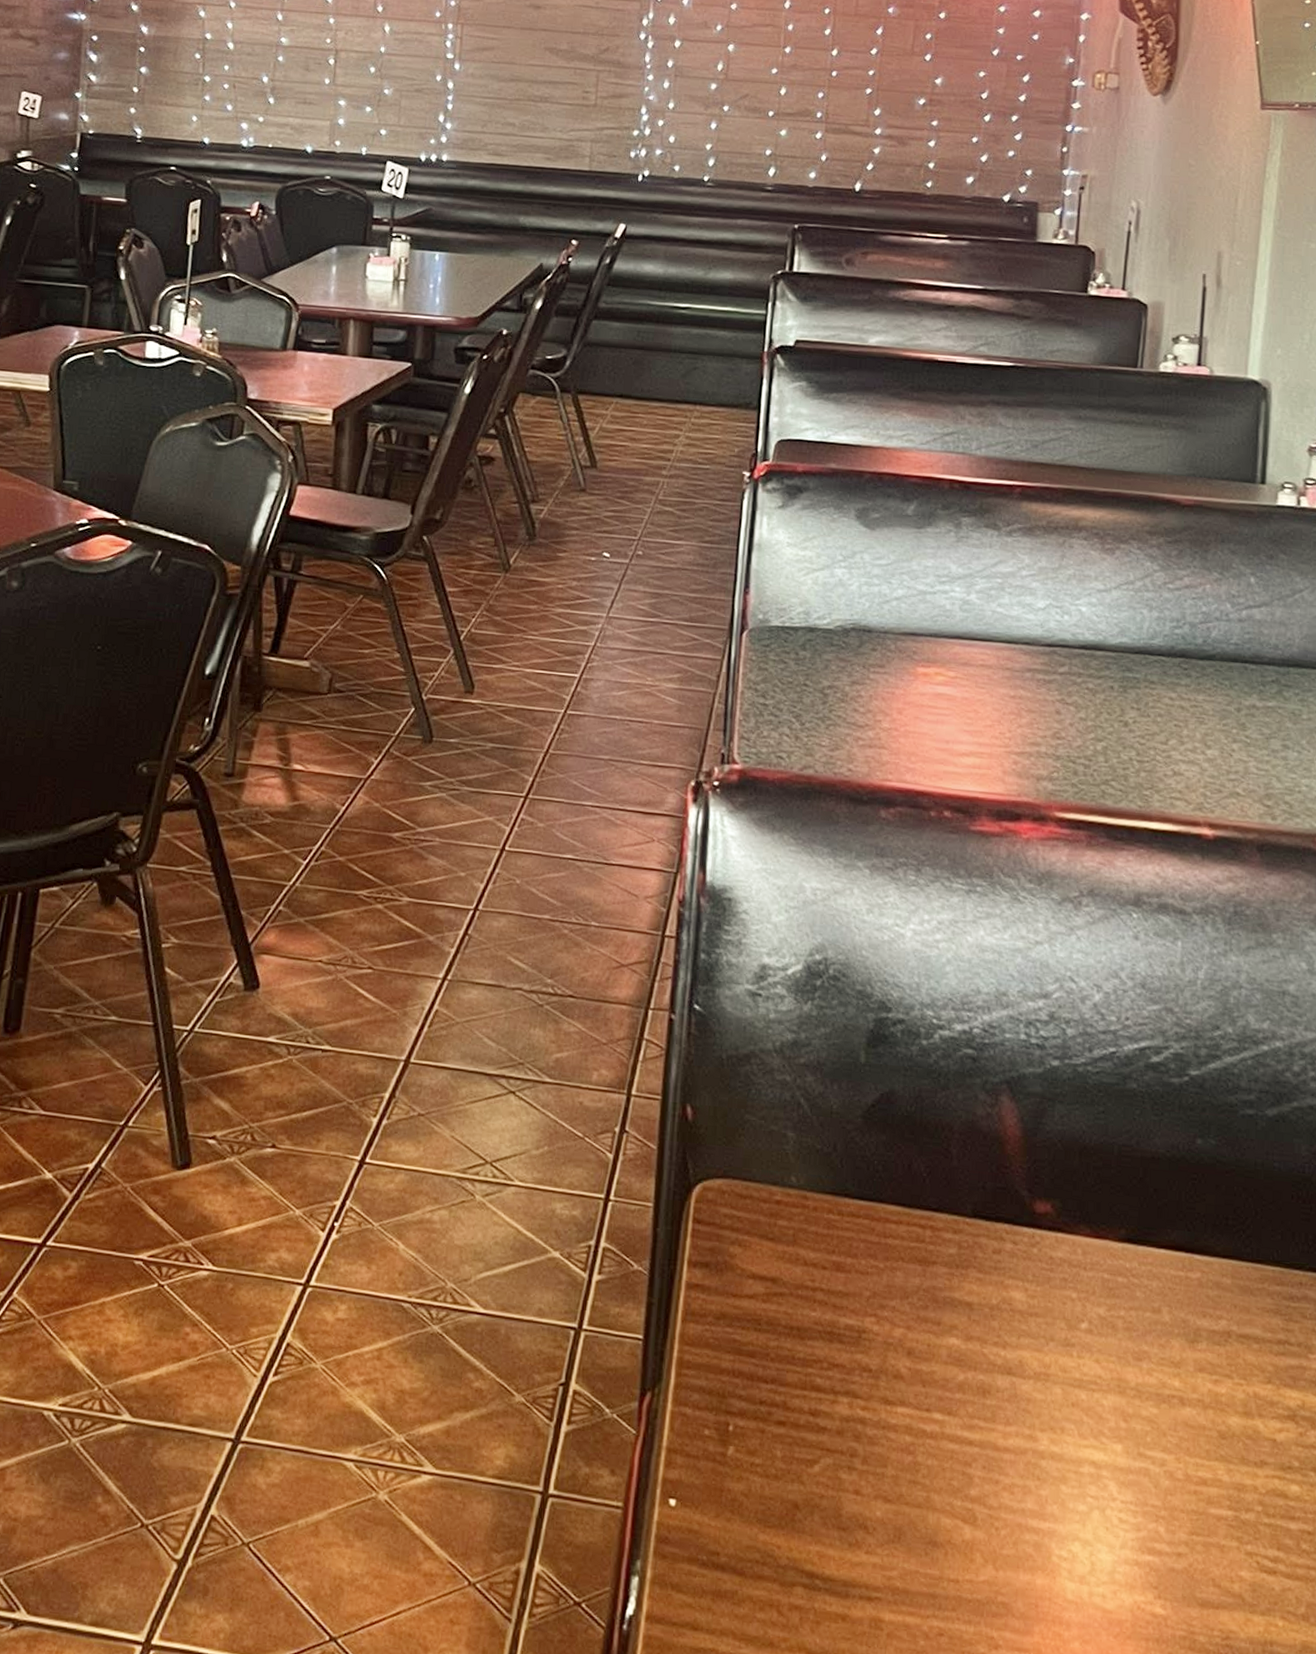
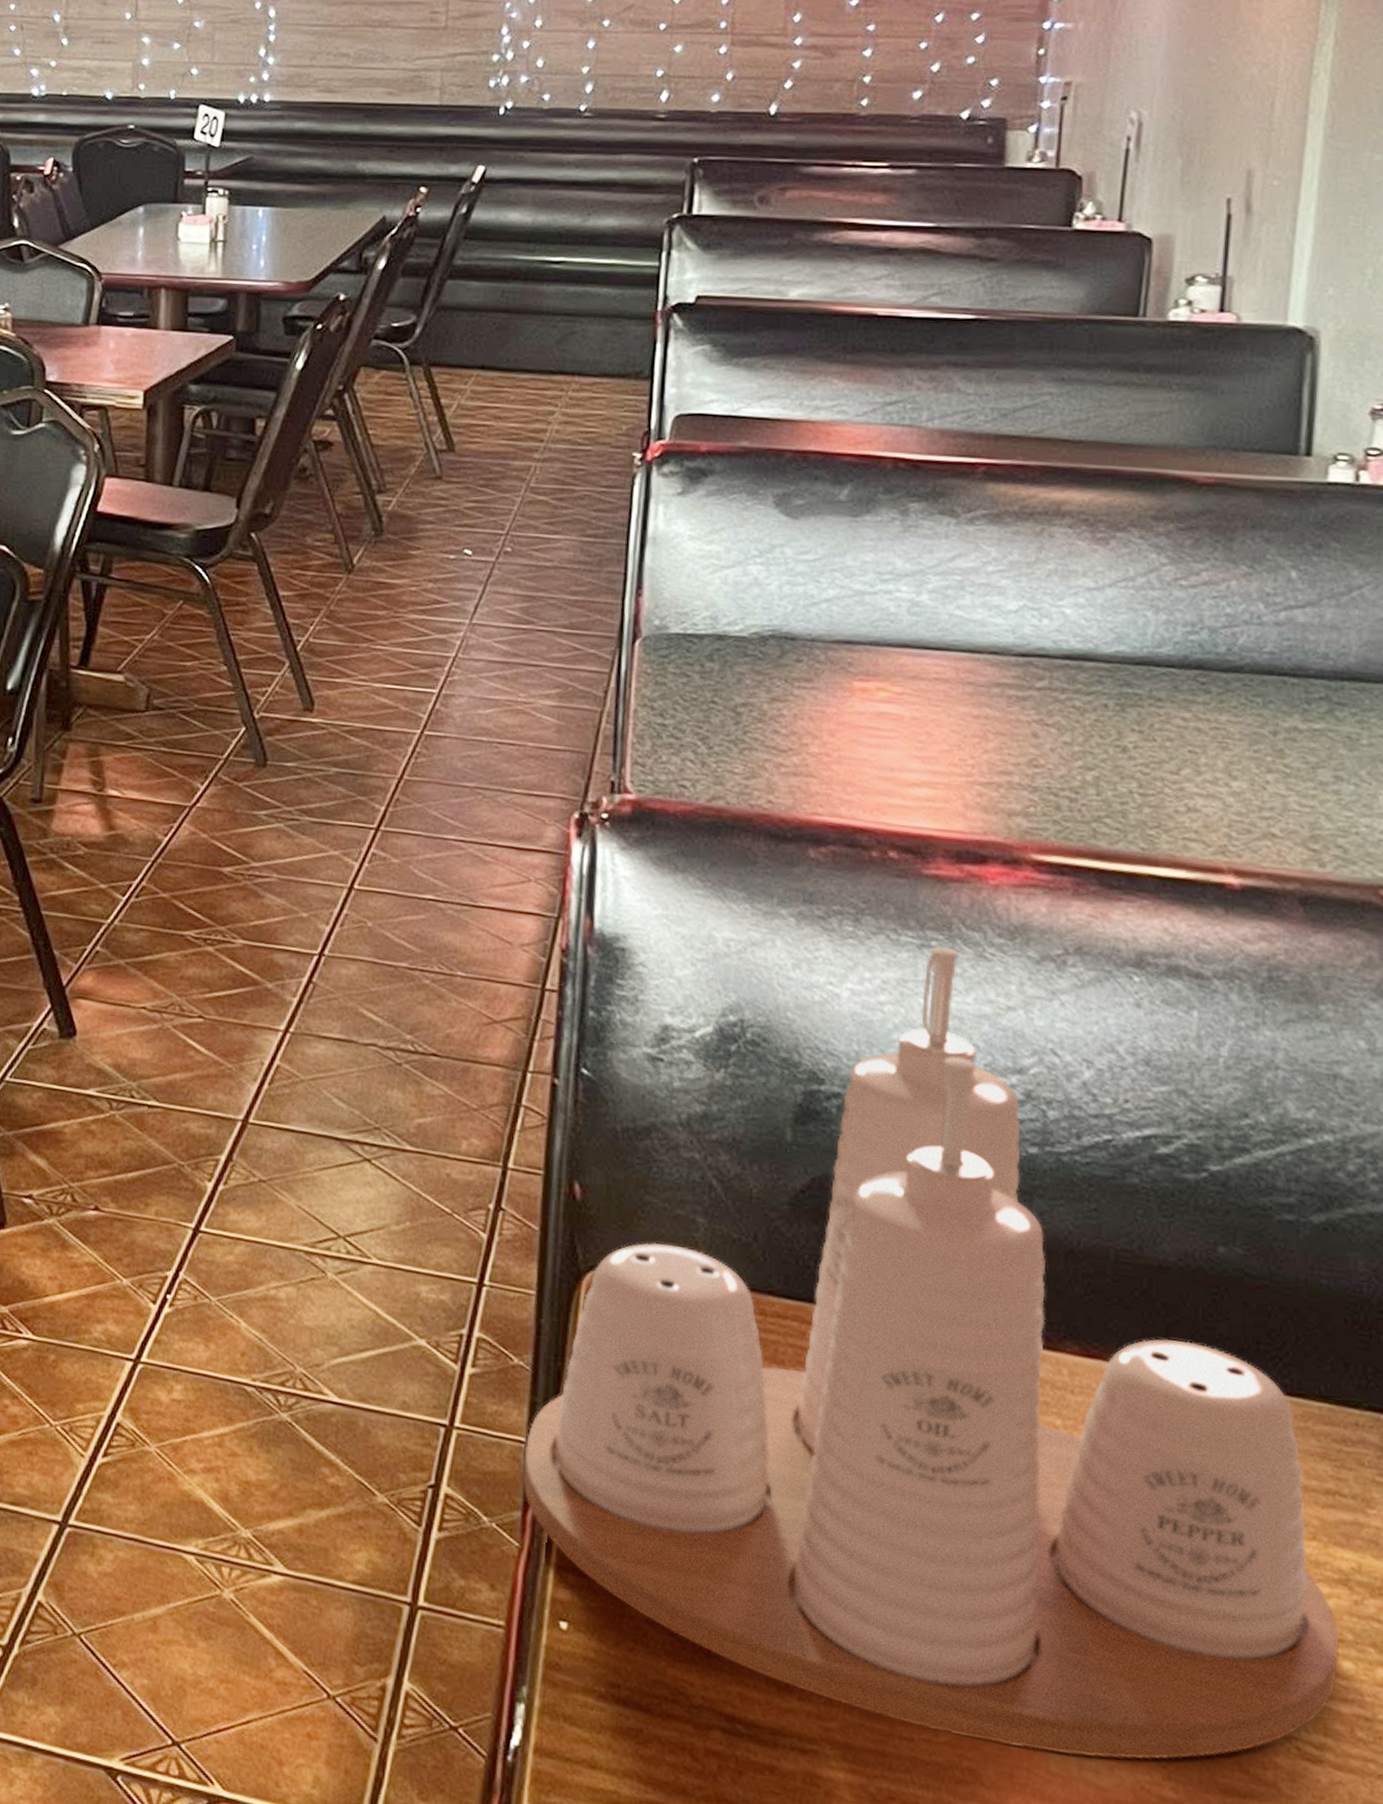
condiment set: none [640,892,1289,1585] -> present [523,947,1341,1760]

